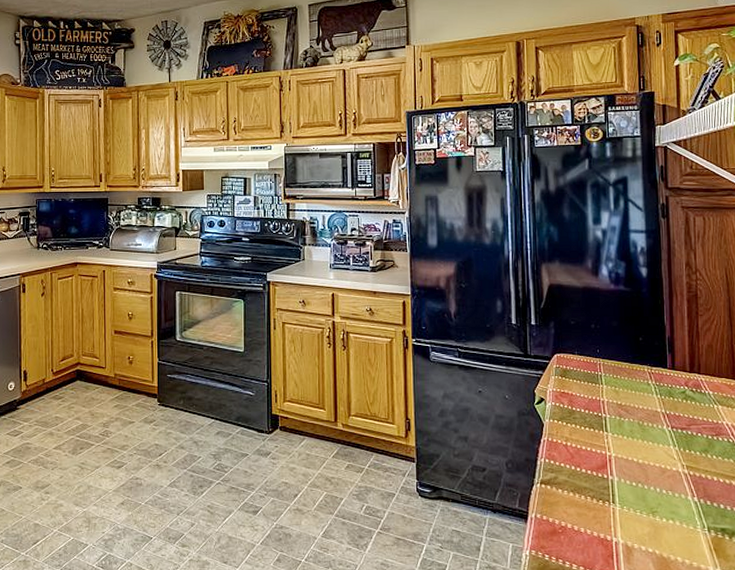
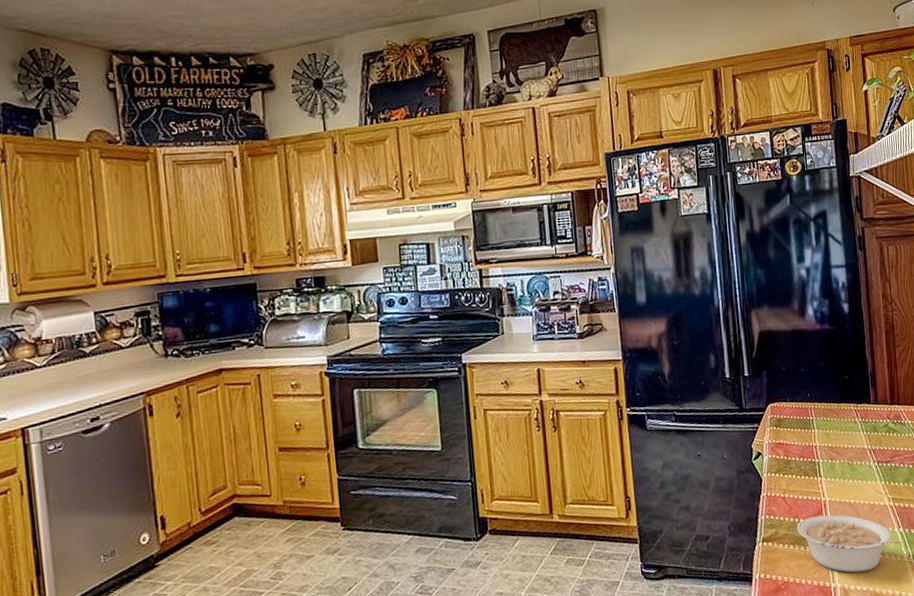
legume: none [578,469,697,533] -> present [797,514,903,573]

